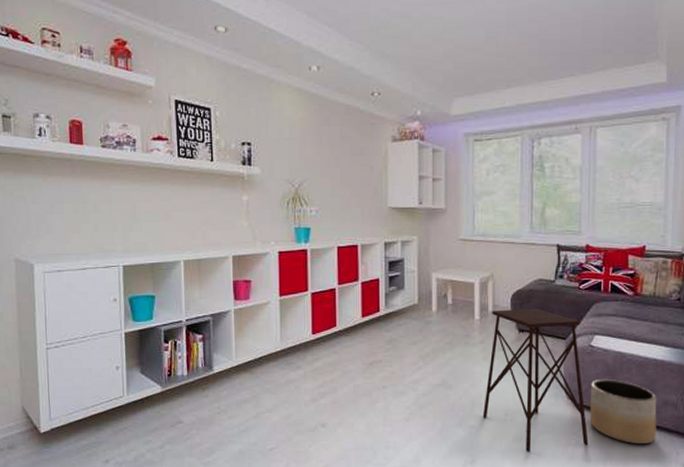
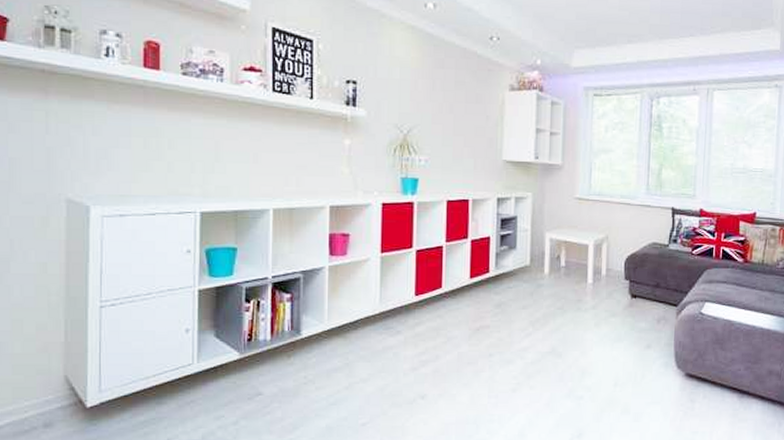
side table: present [482,308,589,452] -> none [591,273,696,425]
planter: present [589,380,657,445] -> none [697,348,763,416]

